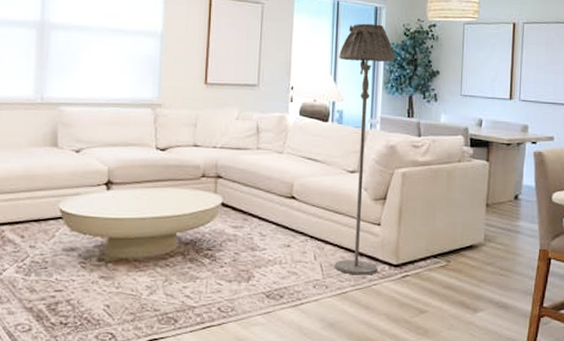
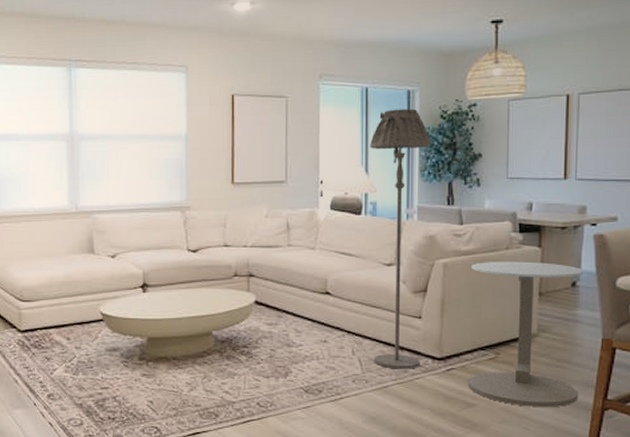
side table: none [421,173,524,315] -> present [468,261,583,408]

